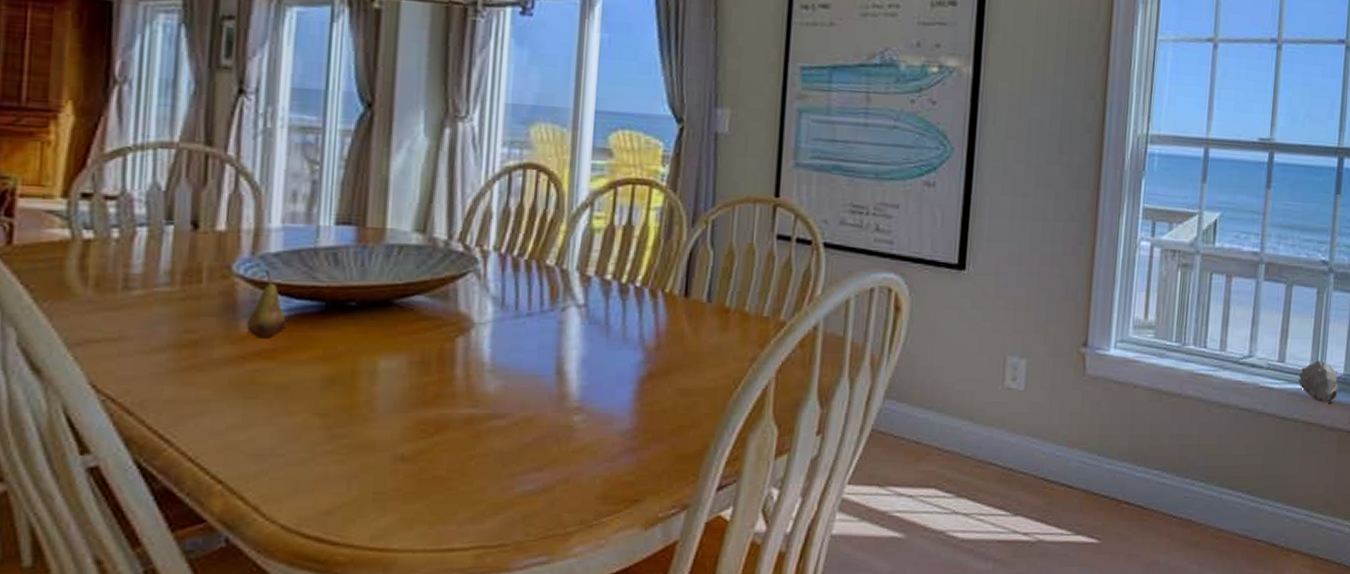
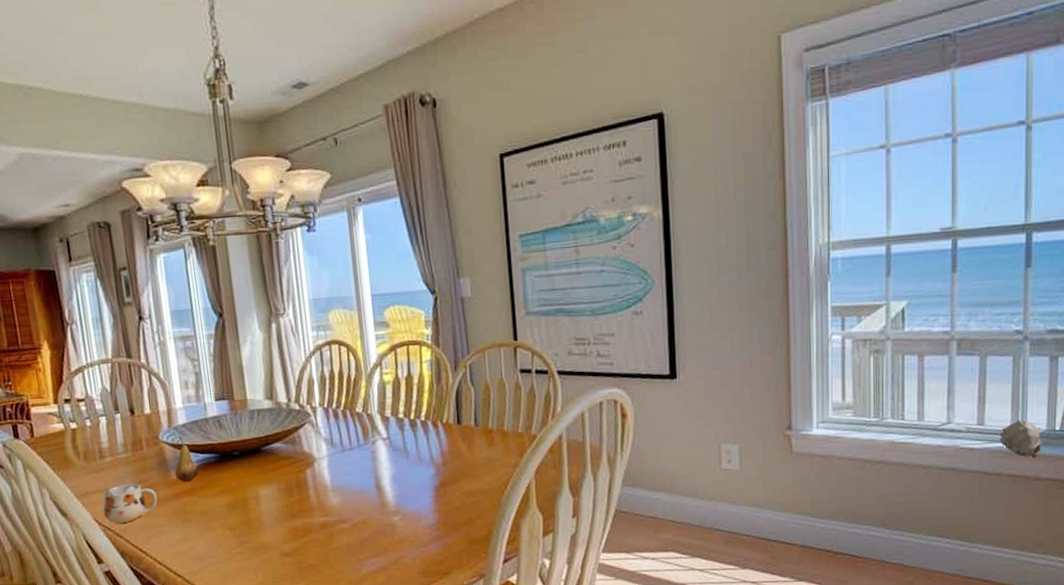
mug: none [109,333,210,392] -> present [103,484,158,524]

